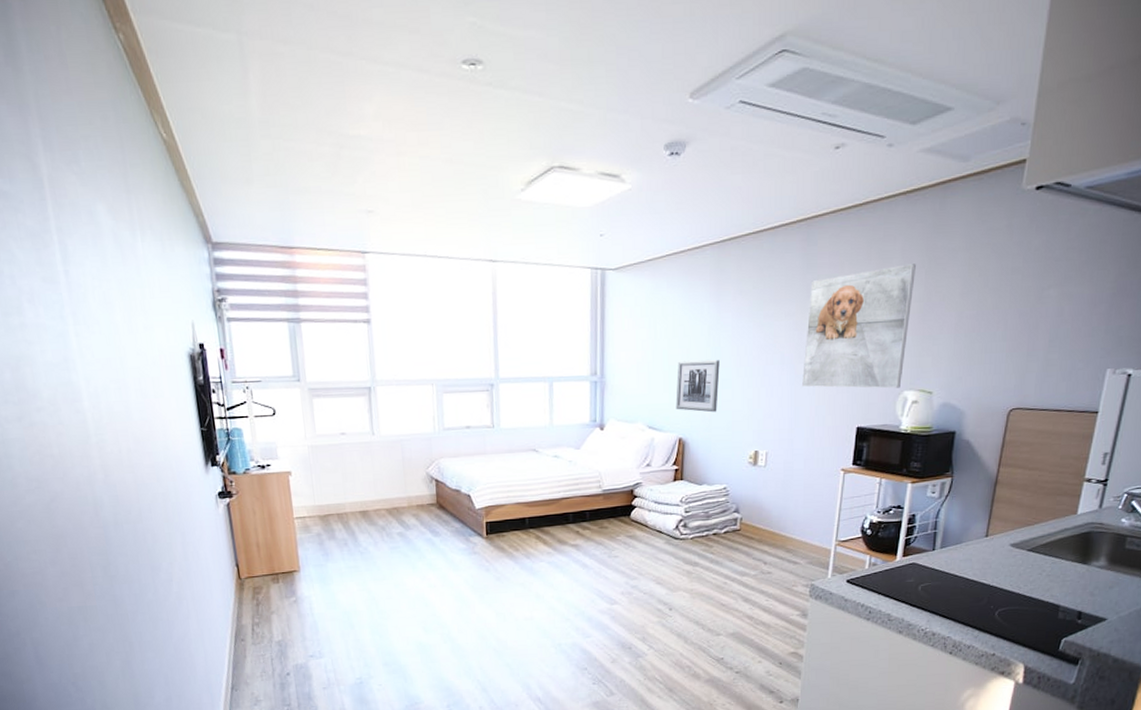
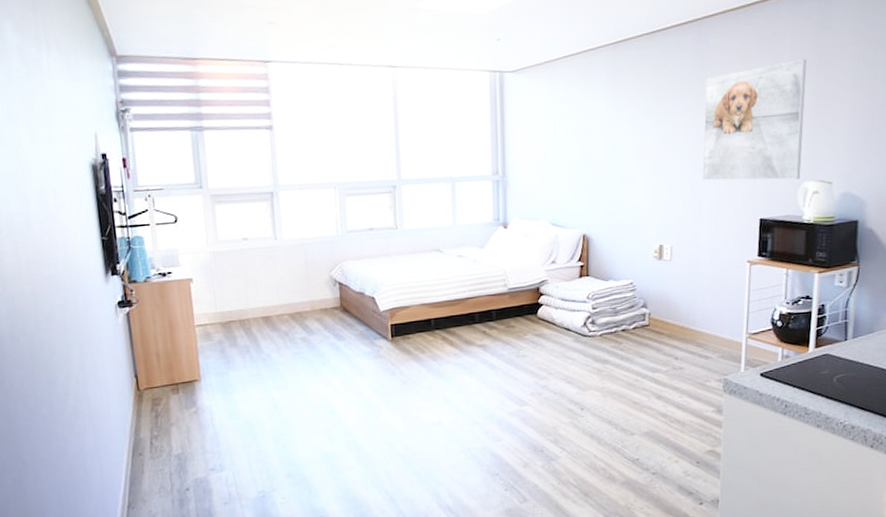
wall art: present [675,360,720,413] -> none [578,156,621,208]

